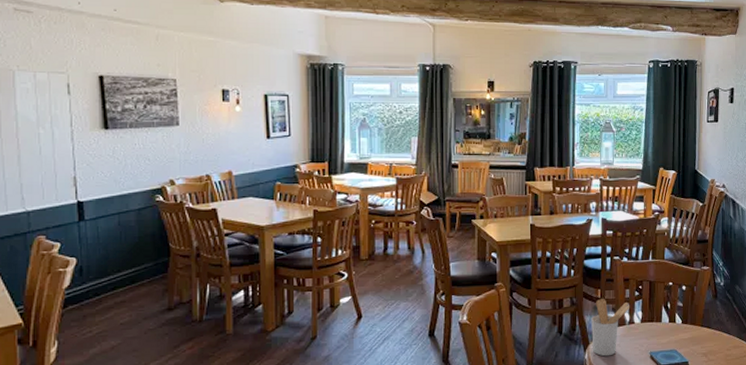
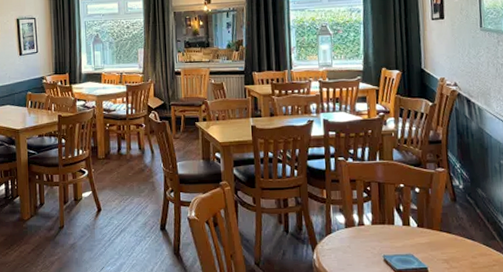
utensil holder: present [591,298,630,357] -> none [318,198,359,258]

